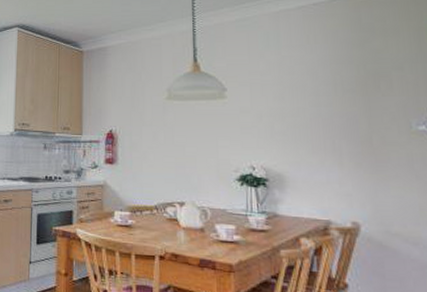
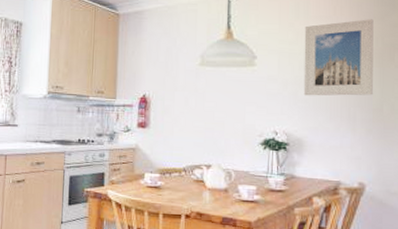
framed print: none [276,46,359,128] -> present [303,19,374,96]

